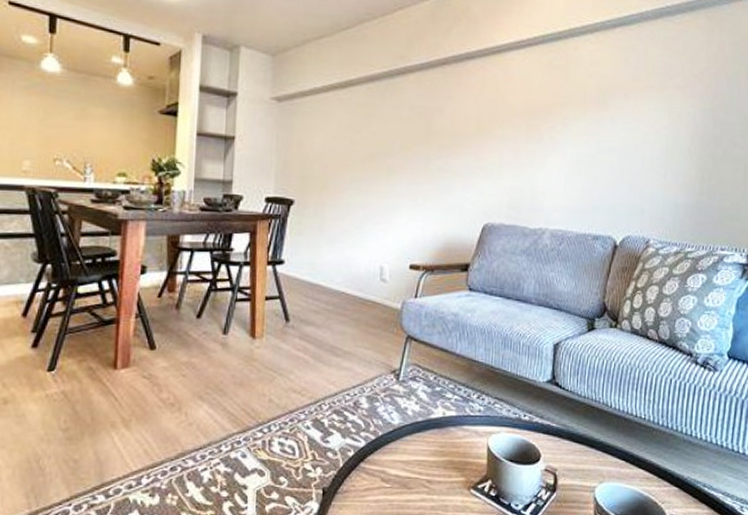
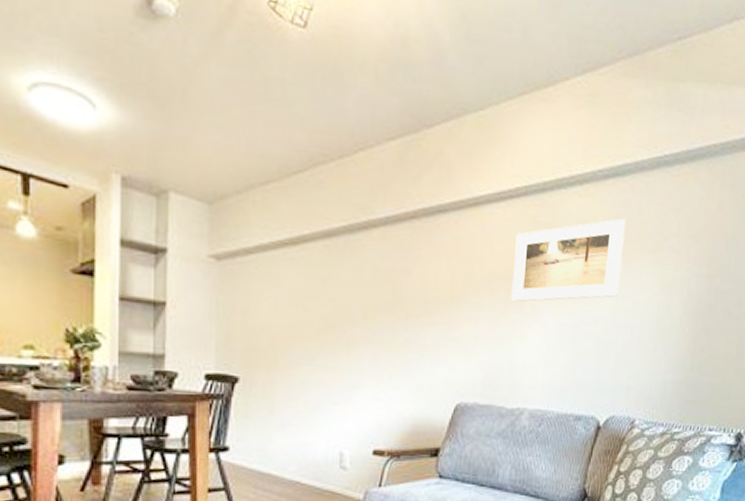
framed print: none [531,61,634,135] -> present [510,218,626,302]

